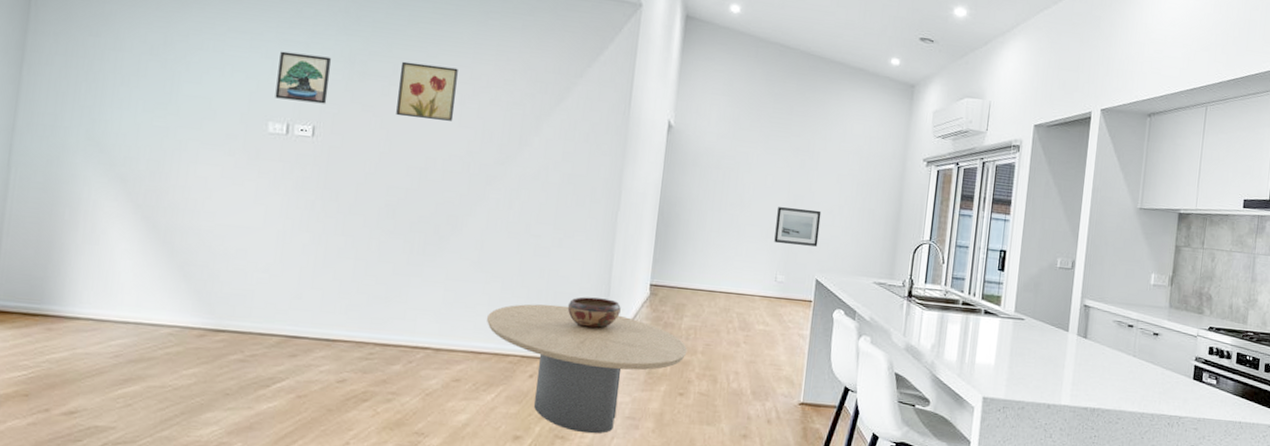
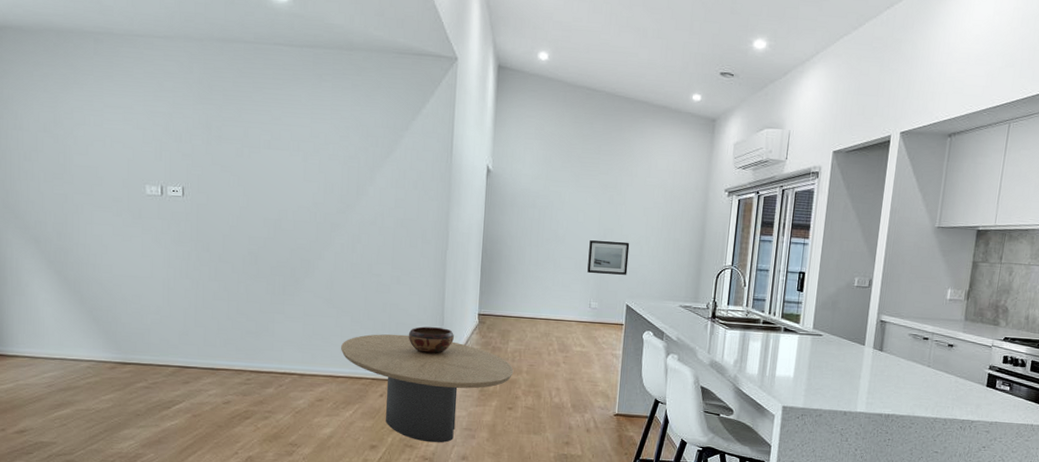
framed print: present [275,51,331,104] -> none [149,122,192,167]
wall art: present [396,61,458,121] -> none [250,125,299,176]

